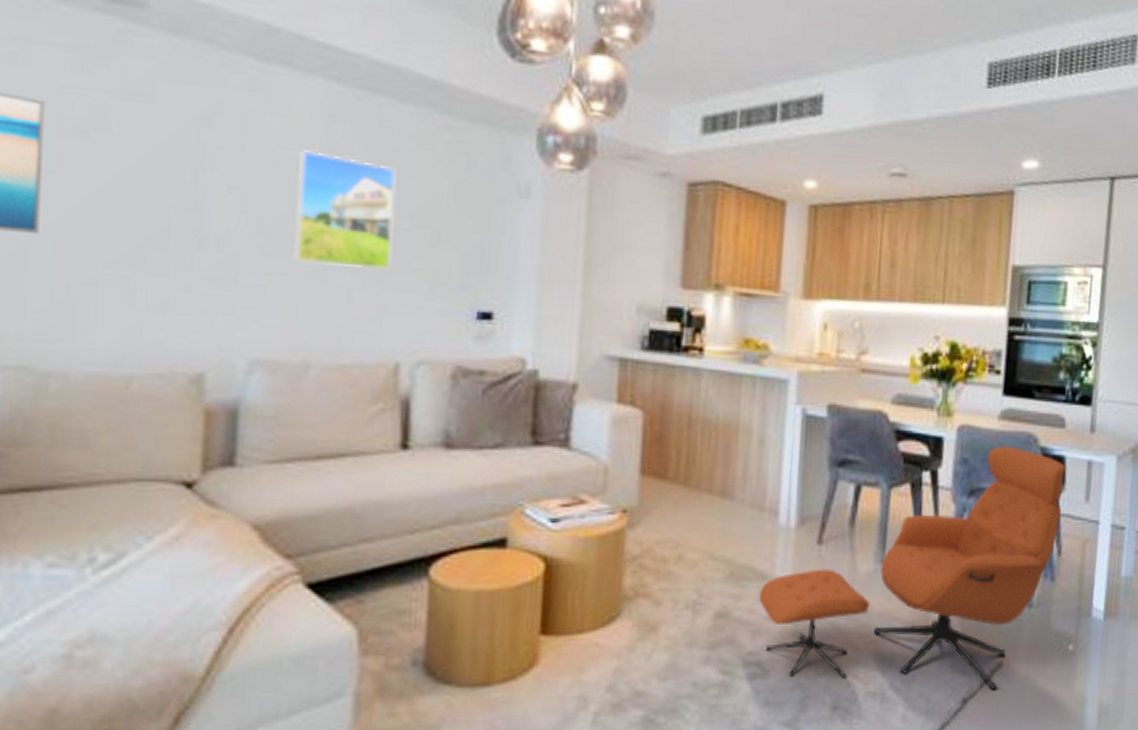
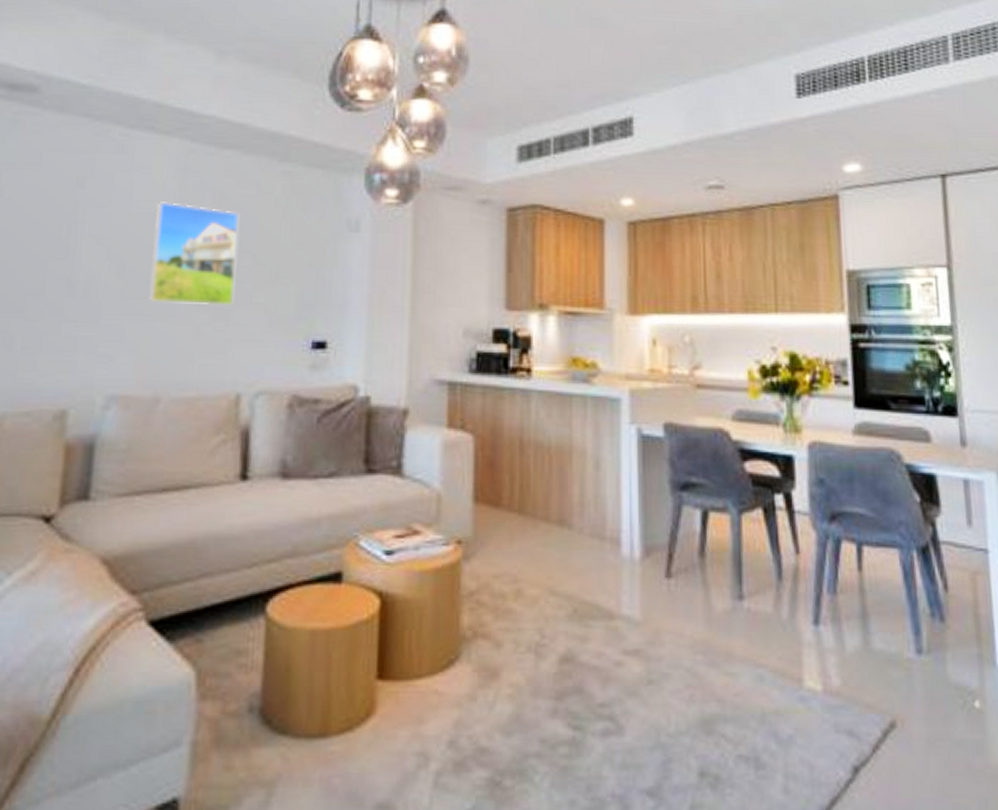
lounge chair: present [758,446,1066,691] -> none [606,464,941,758]

